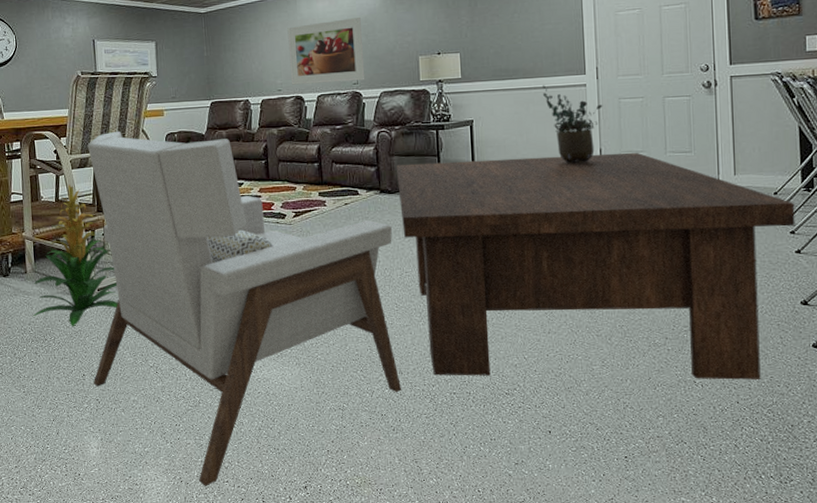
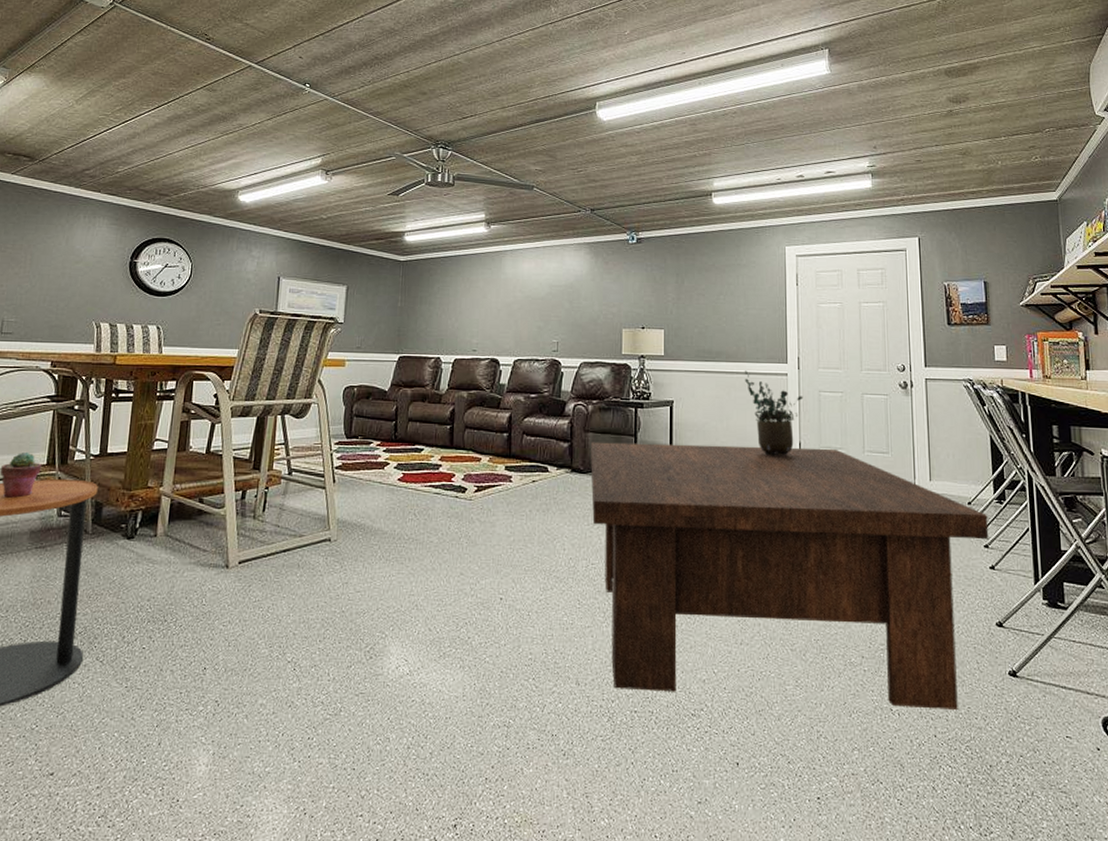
indoor plant: present [33,184,118,326] -> none [155,434,264,606]
armchair: present [88,131,401,486] -> none [214,378,580,821]
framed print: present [287,18,365,85] -> none [487,282,567,348]

